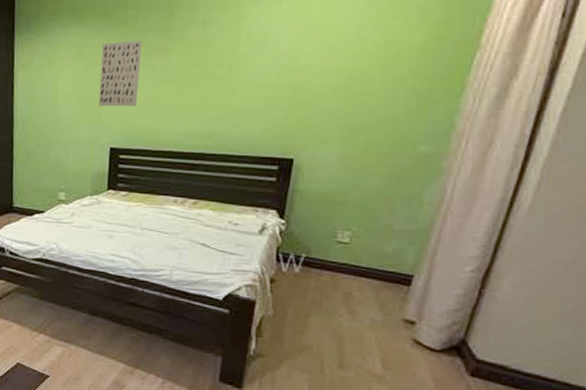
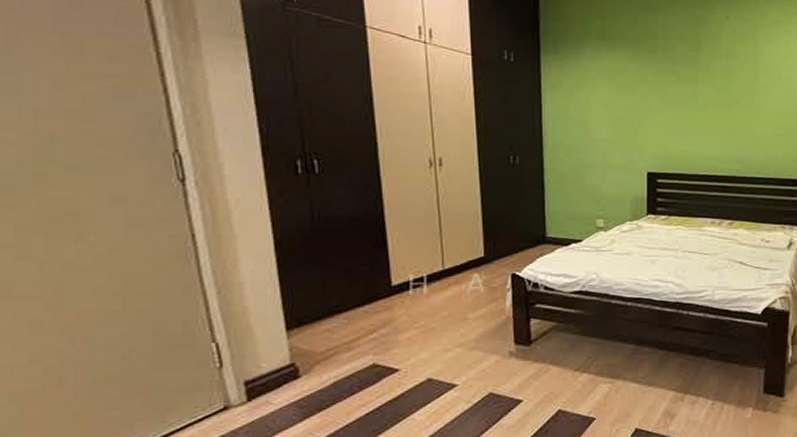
wall art: present [99,41,142,107] -> none [634,68,673,132]

